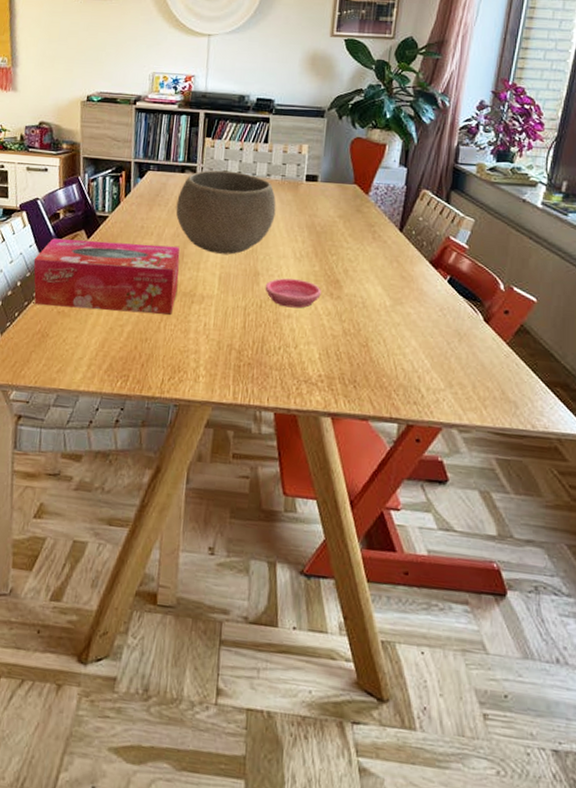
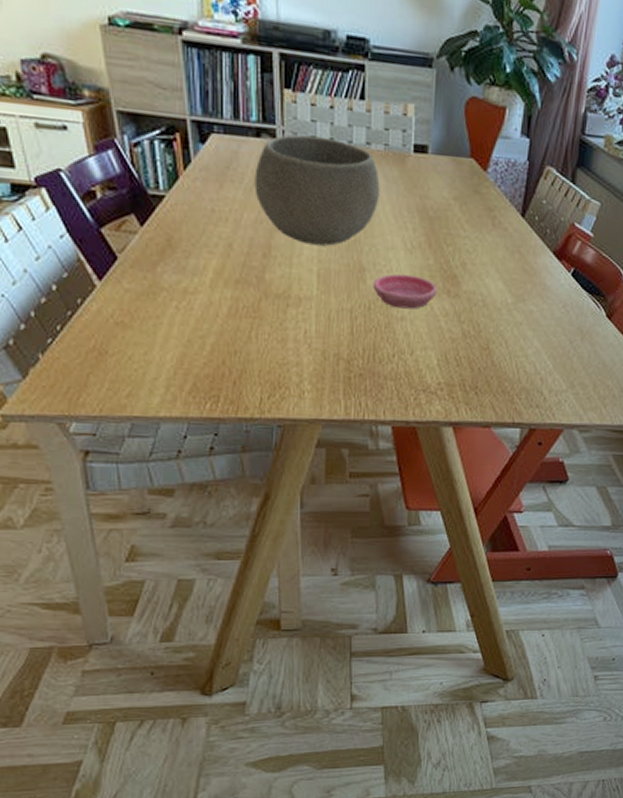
tissue box: present [33,238,180,315] -> none [69,225,268,322]

